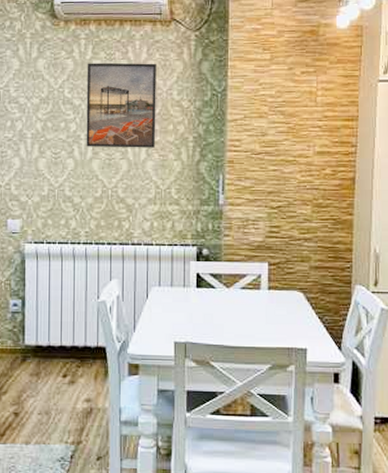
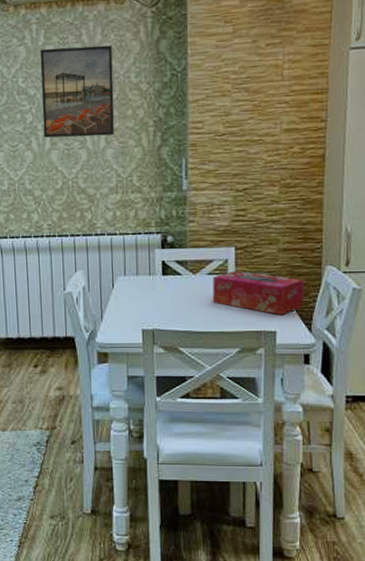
tissue box: none [246,287,334,332] -> present [213,271,304,315]

